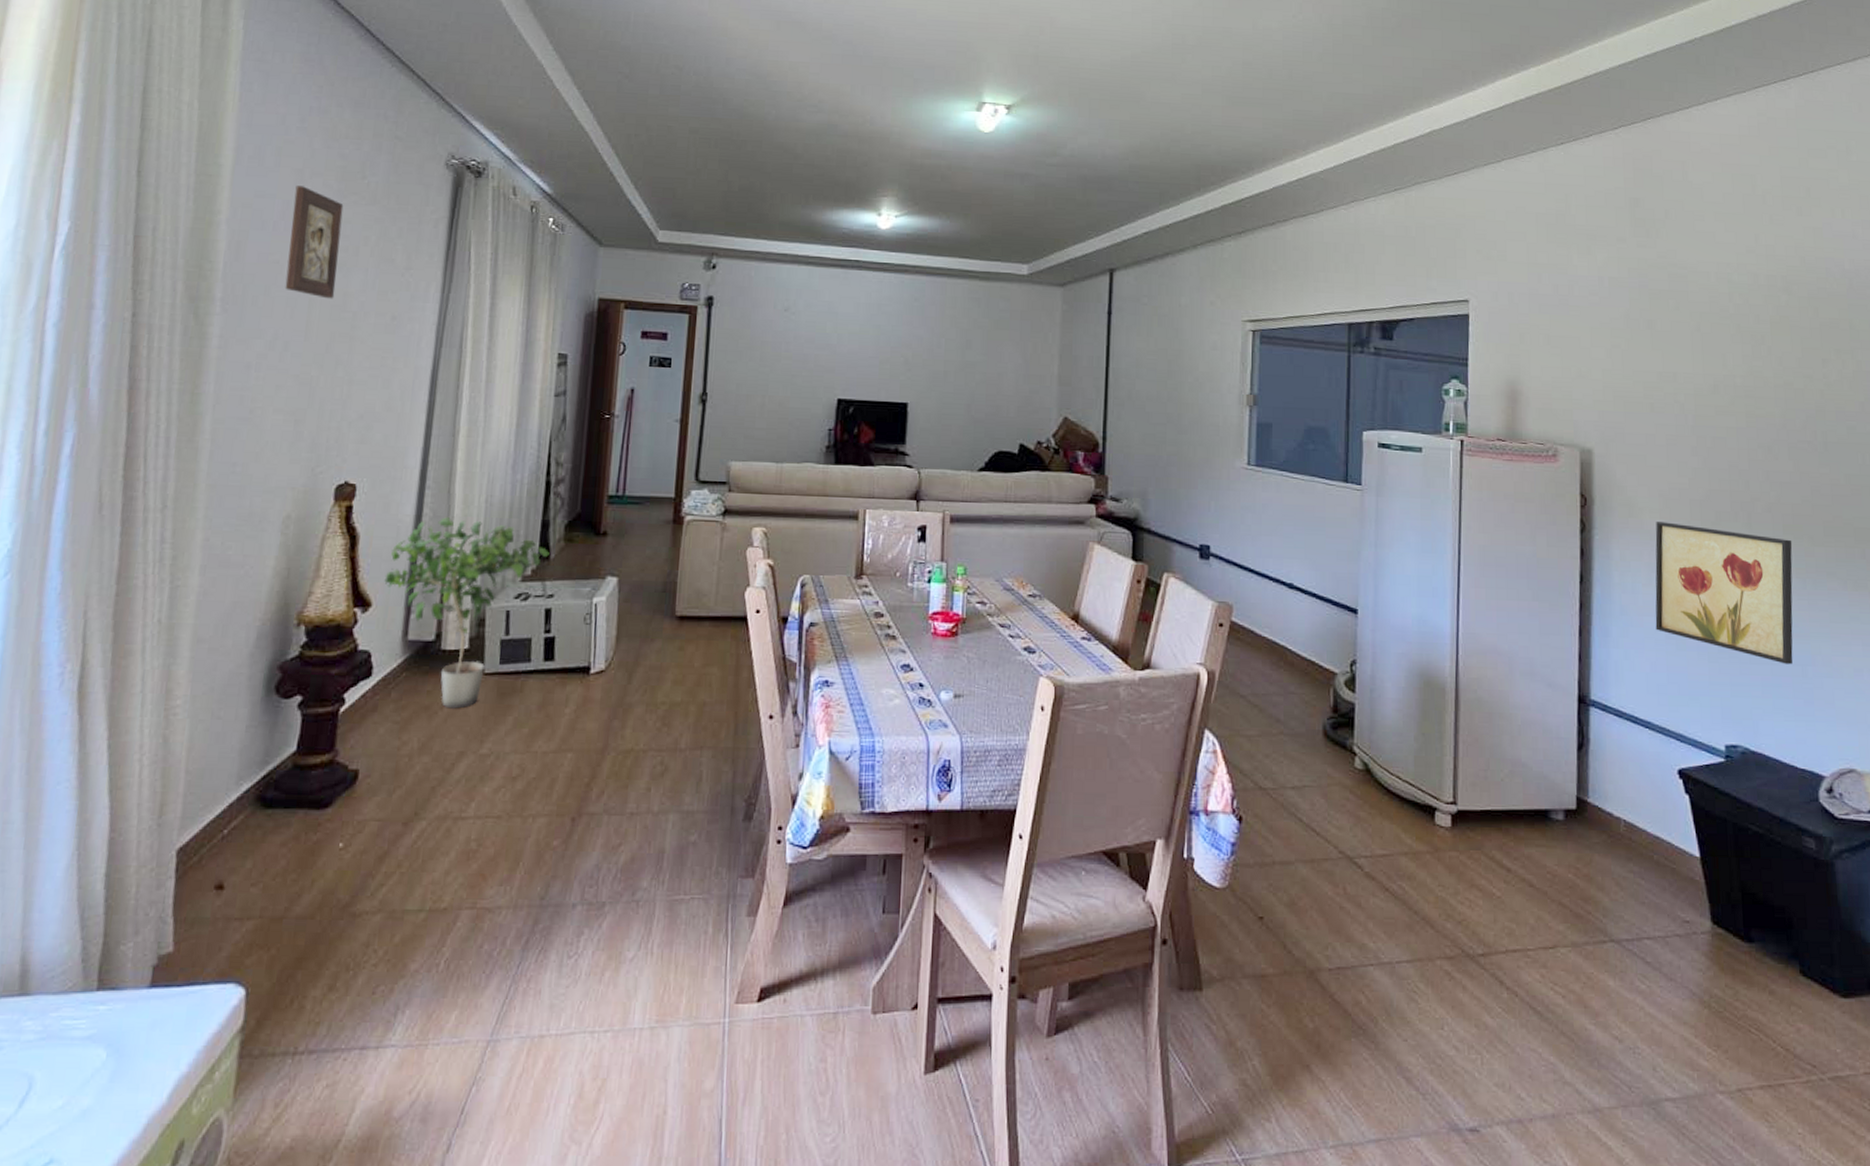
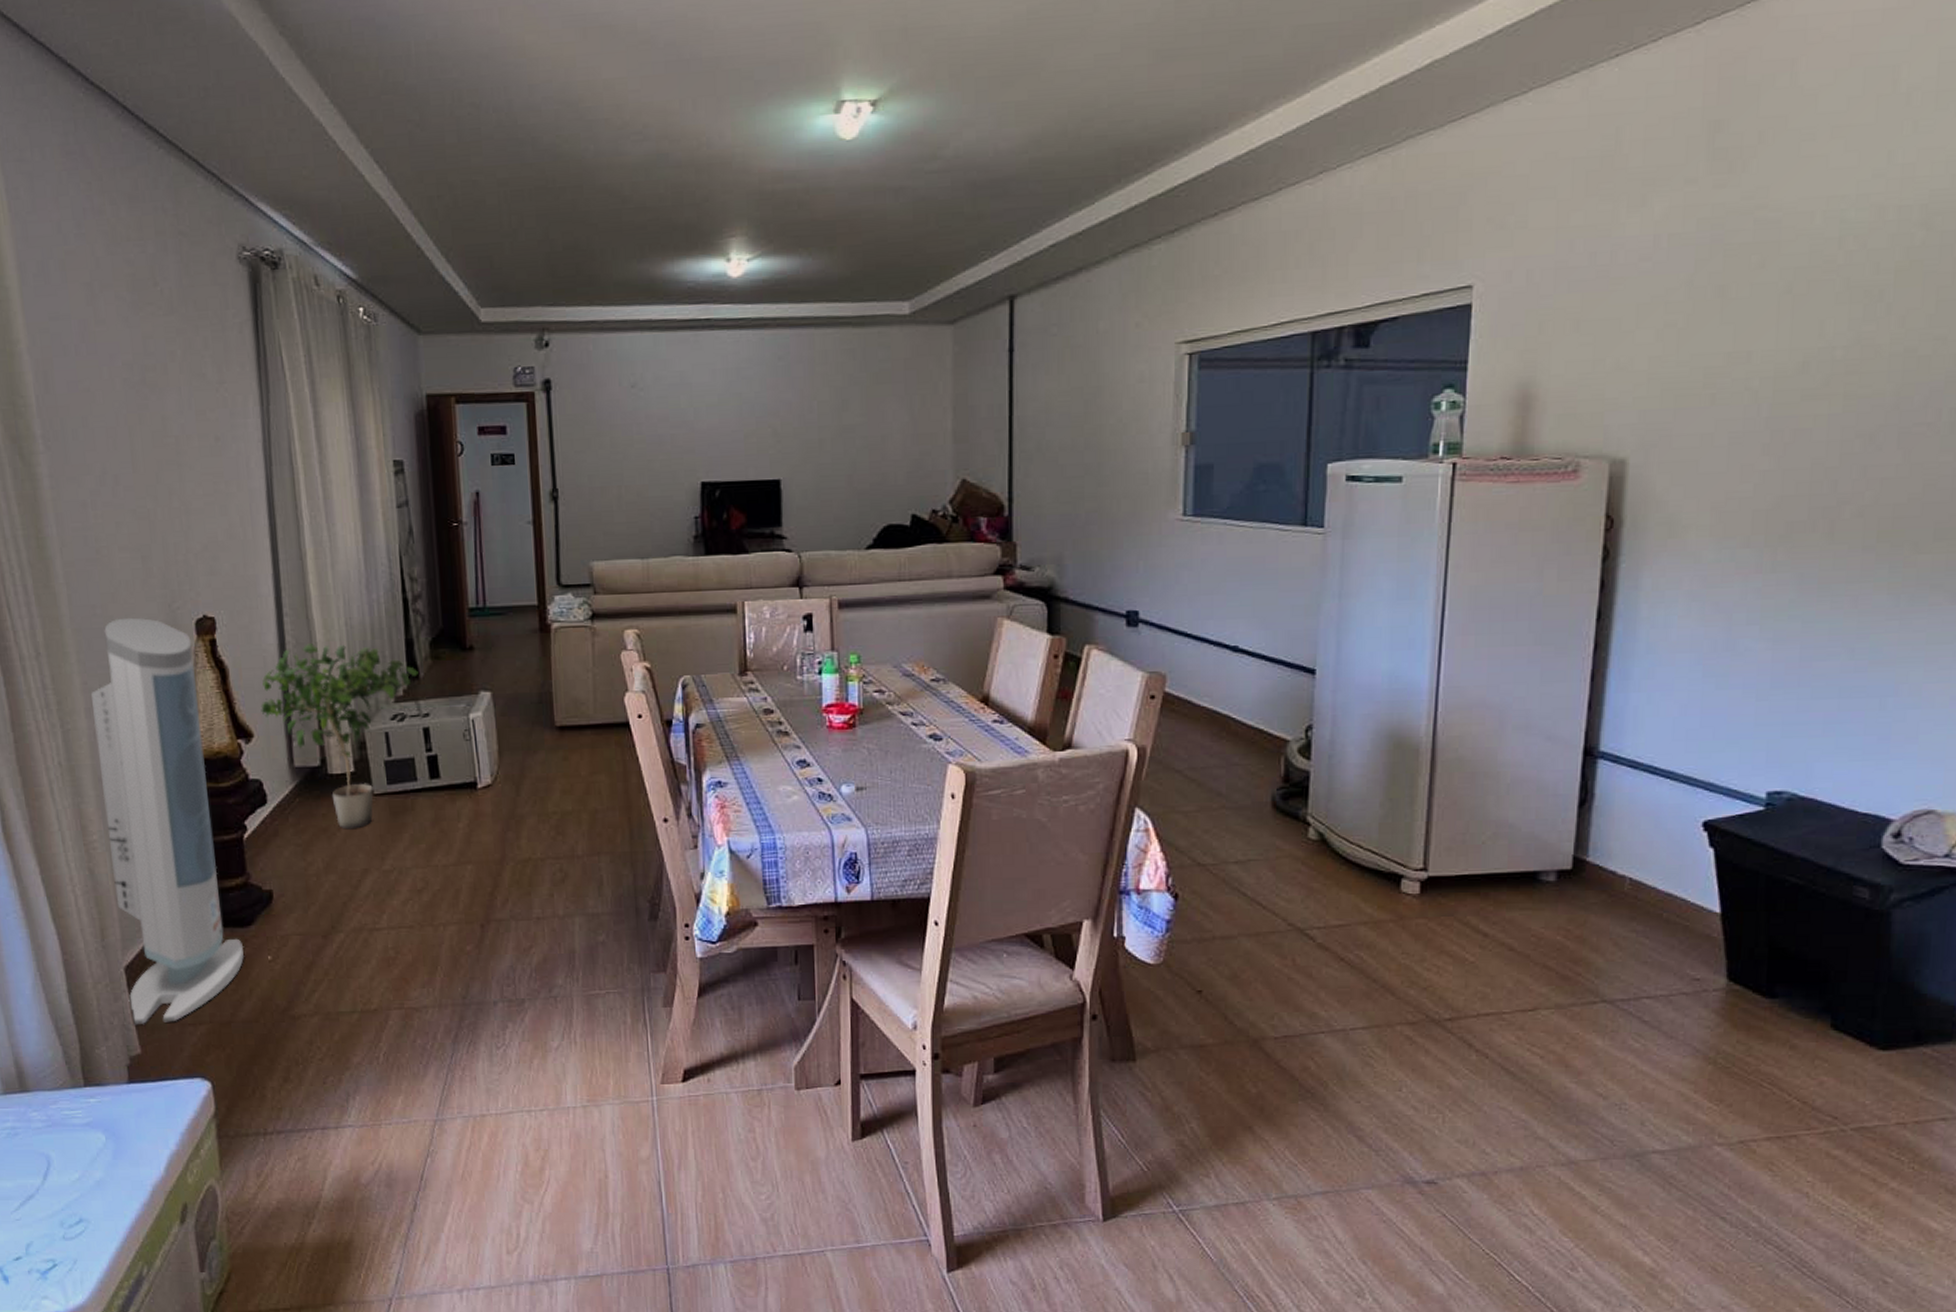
air purifier: none [170,477,328,918] -> present [91,617,244,1025]
religious icon: present [285,185,344,299] -> none [88,301,153,425]
wall art: present [1655,522,1793,665] -> none [1690,540,1888,697]

